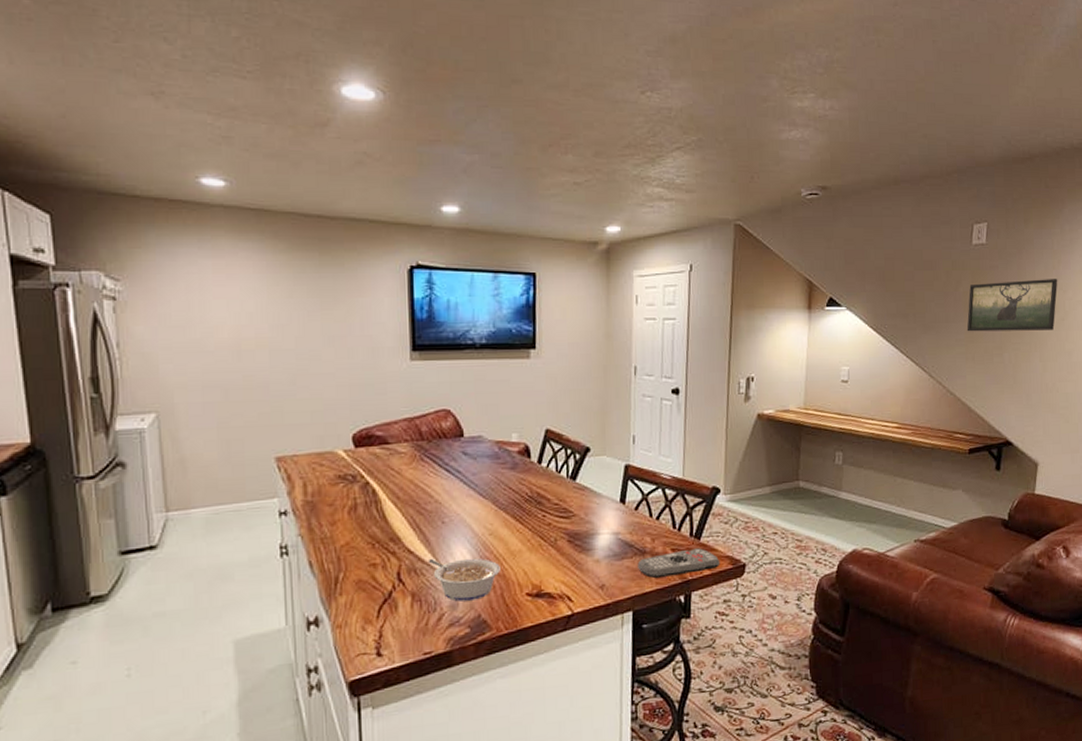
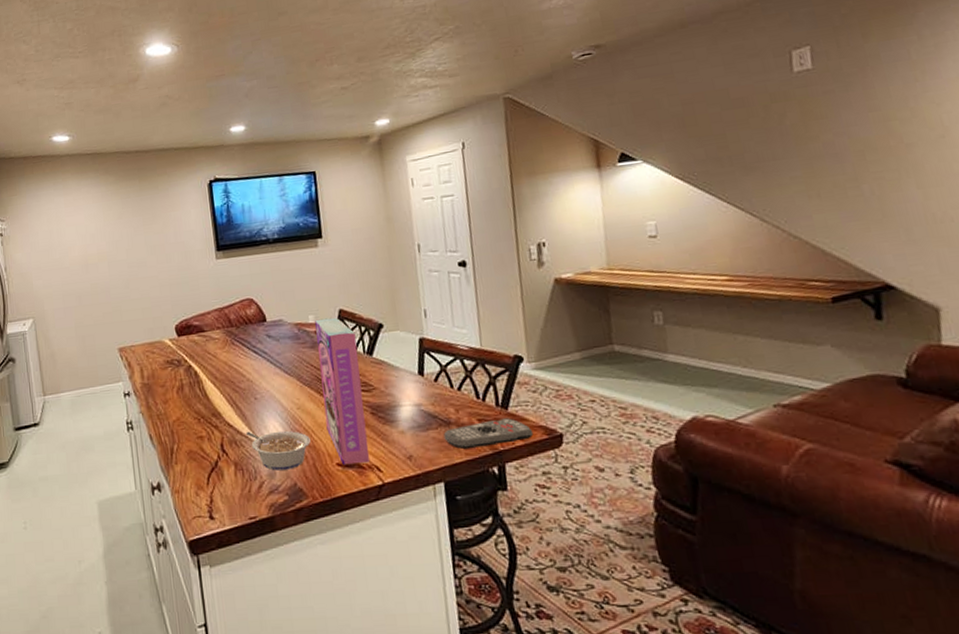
cereal box: none [518,437,562,595] -> present [315,317,369,465]
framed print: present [966,279,1058,332] -> none [798,92,932,167]

